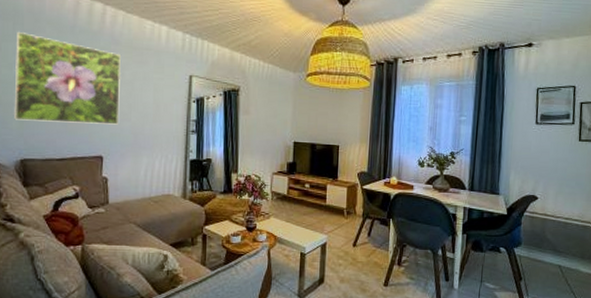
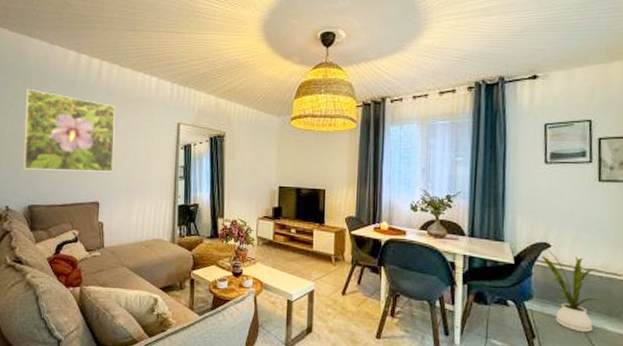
house plant: none [530,201,580,274] -> present [541,249,605,333]

